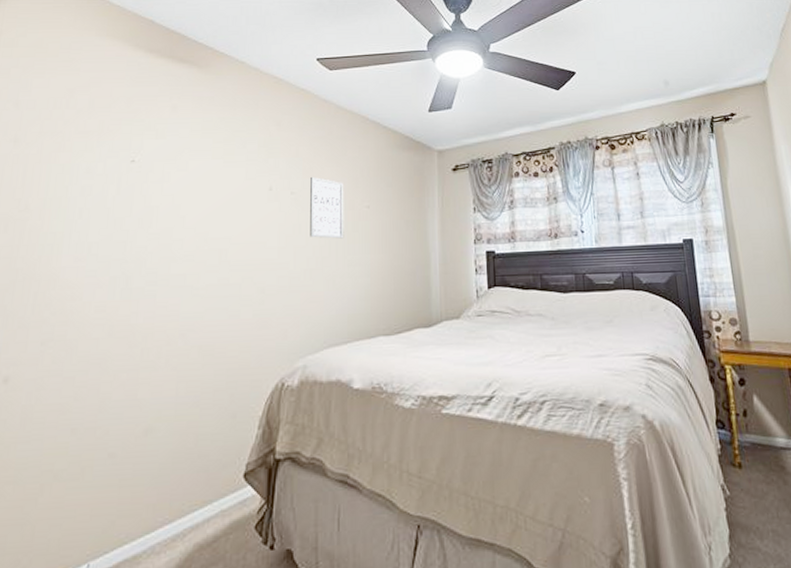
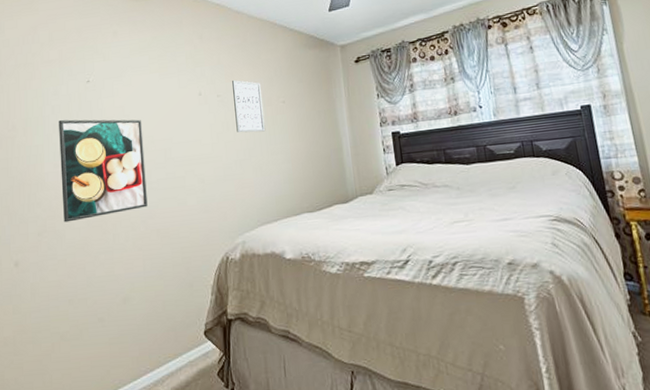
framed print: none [78,204,196,331] -> present [59,119,148,223]

